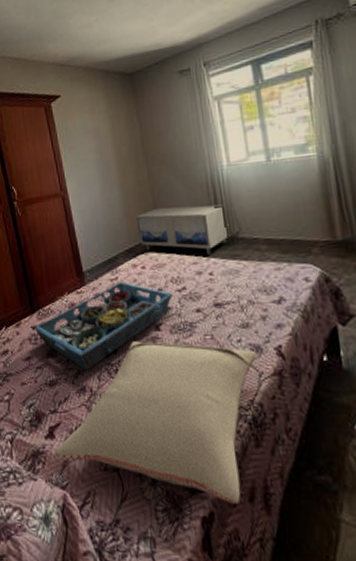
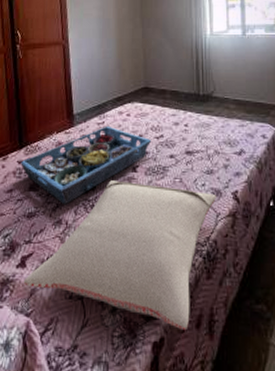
cabinet: present [136,204,230,256] -> none [127,64,206,109]

